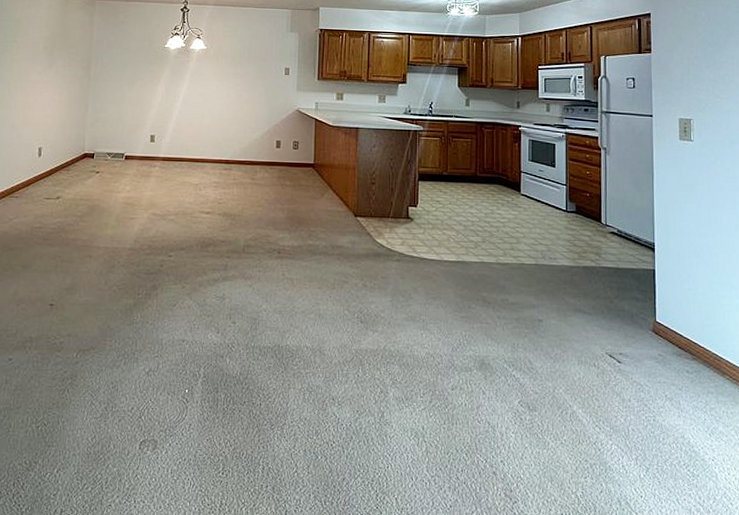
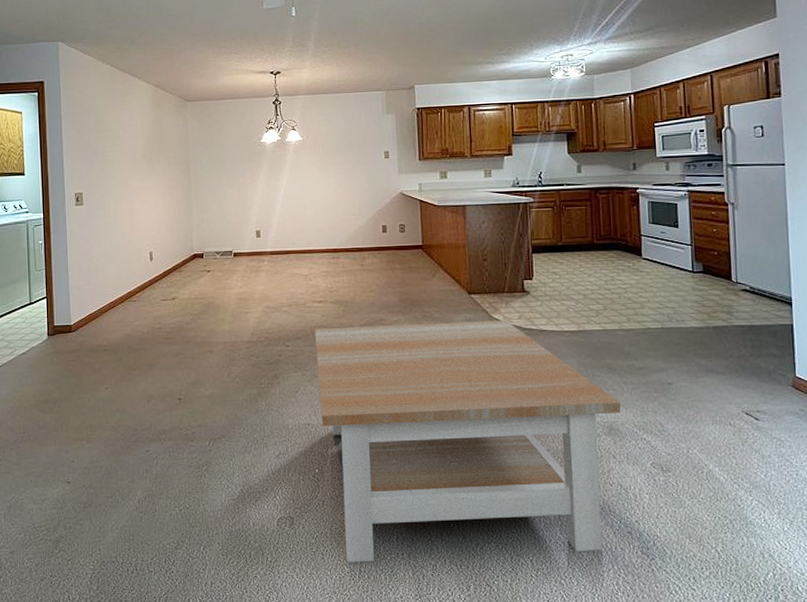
coffee table: none [196,239,493,494] -> present [315,320,621,563]

